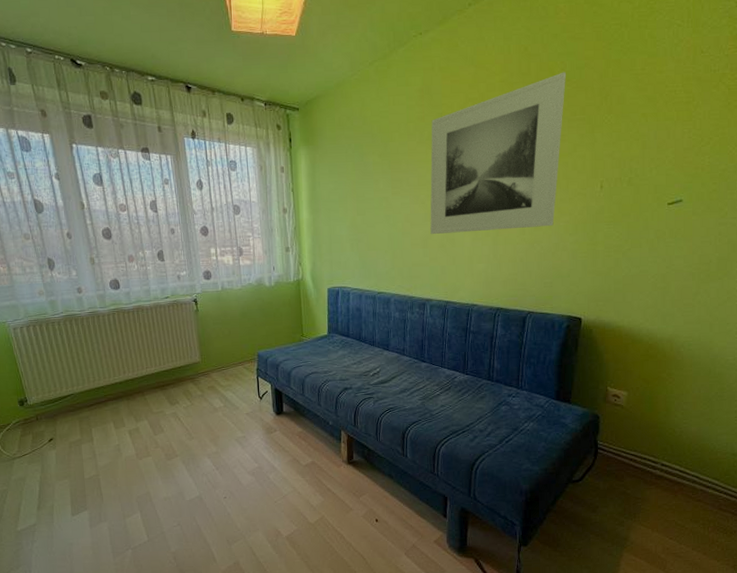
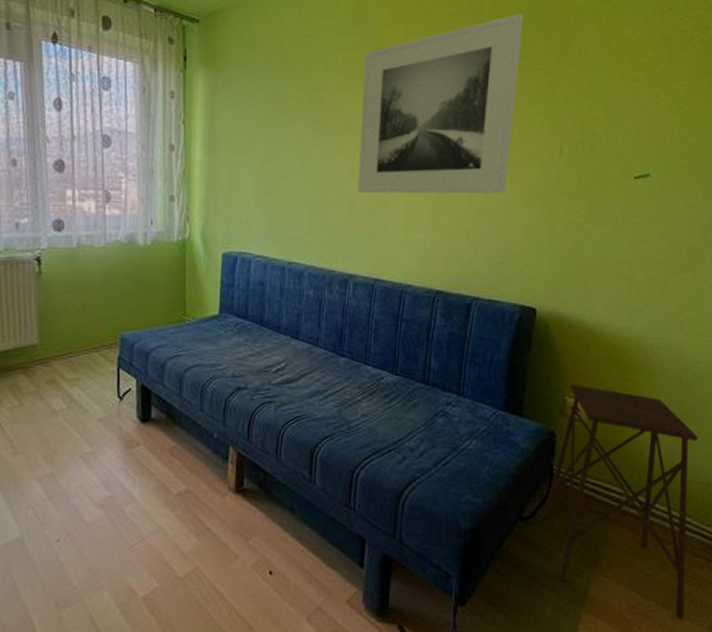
side table: none [590,376,725,559] -> present [543,384,698,620]

